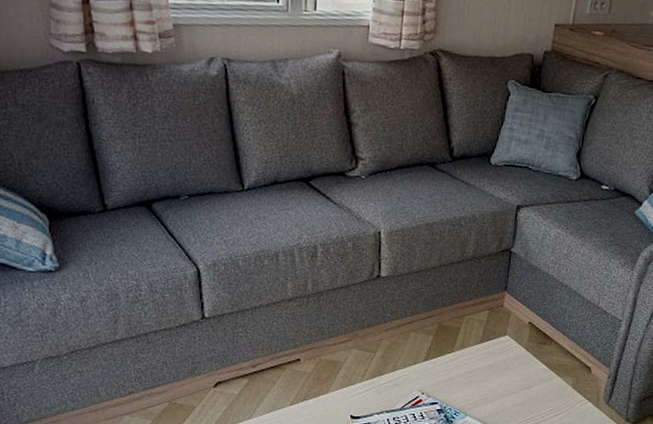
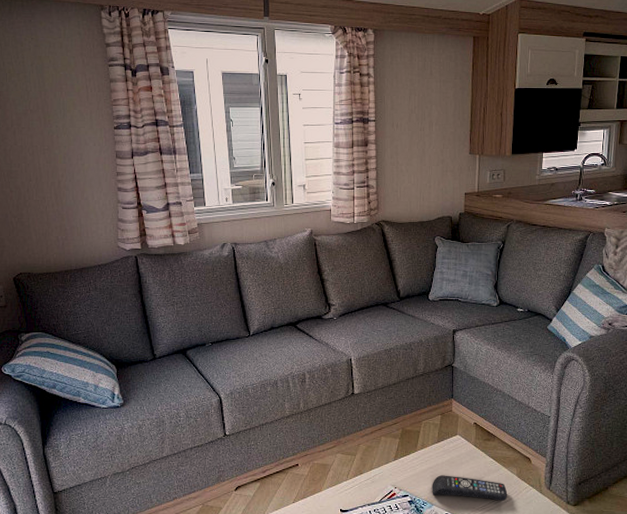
remote control: none [467,381,559,414] -> present [432,475,508,501]

